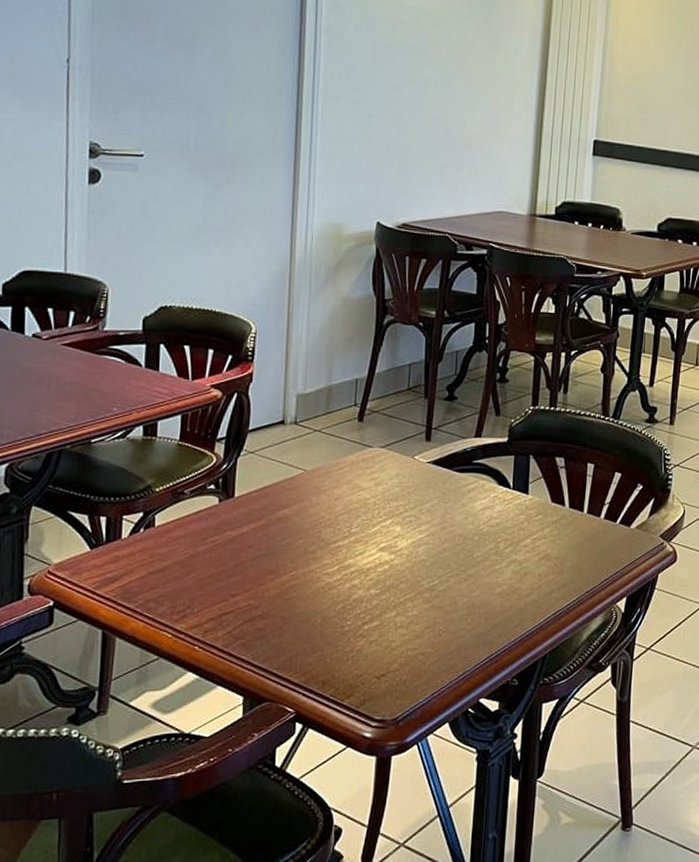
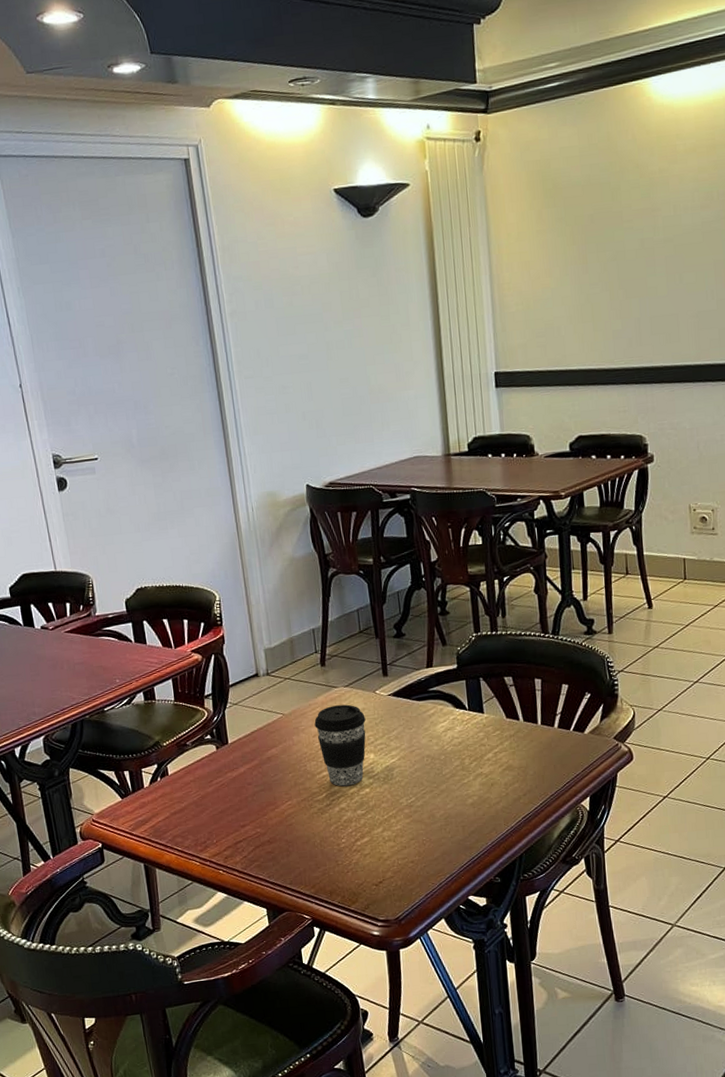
coffee cup: none [339,467,398,560] -> present [314,704,366,786]

